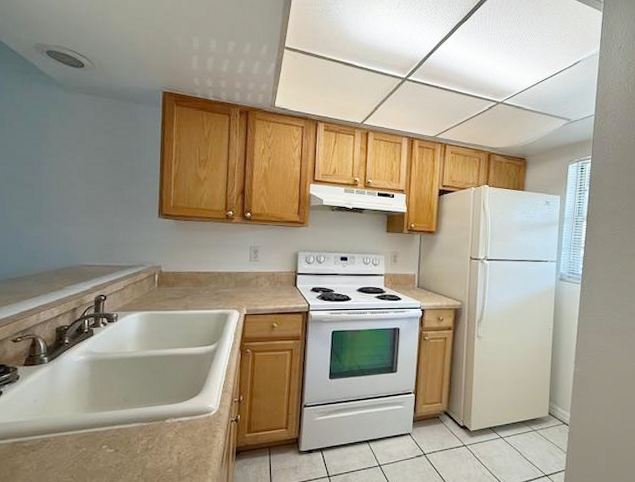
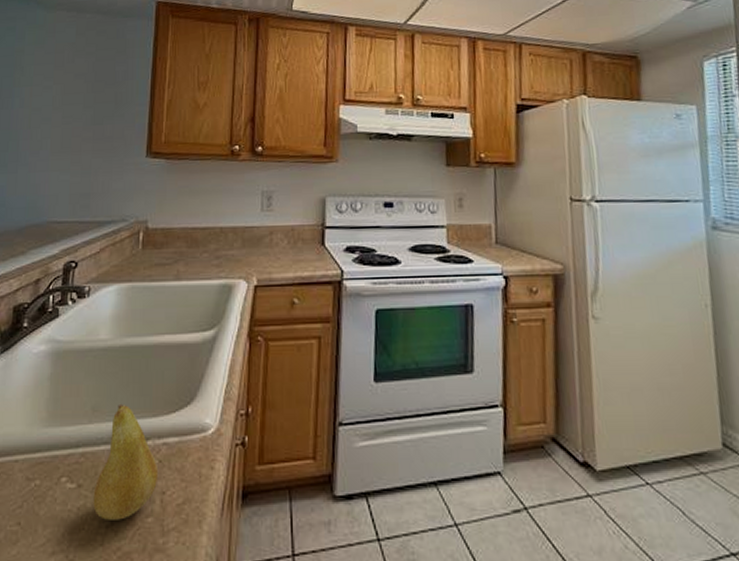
fruit: none [127,395,176,472] -> present [93,403,159,520]

